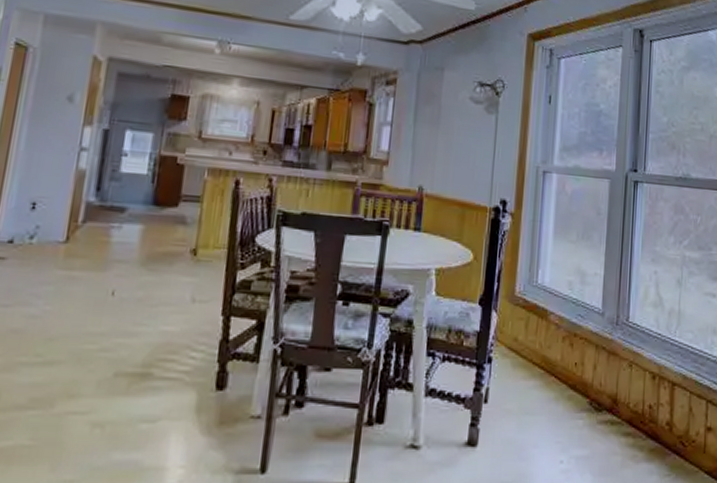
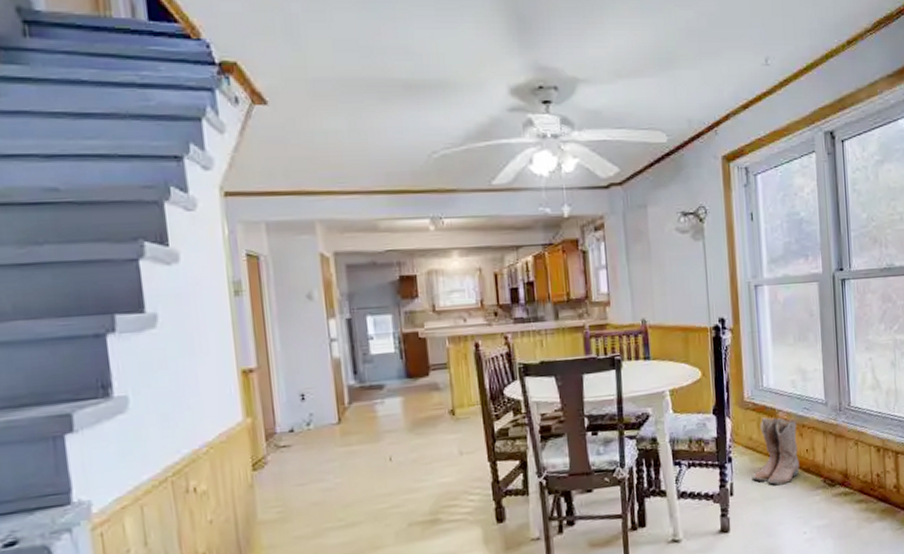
boots: none [511,316,569,400] -> present [751,416,800,486]

